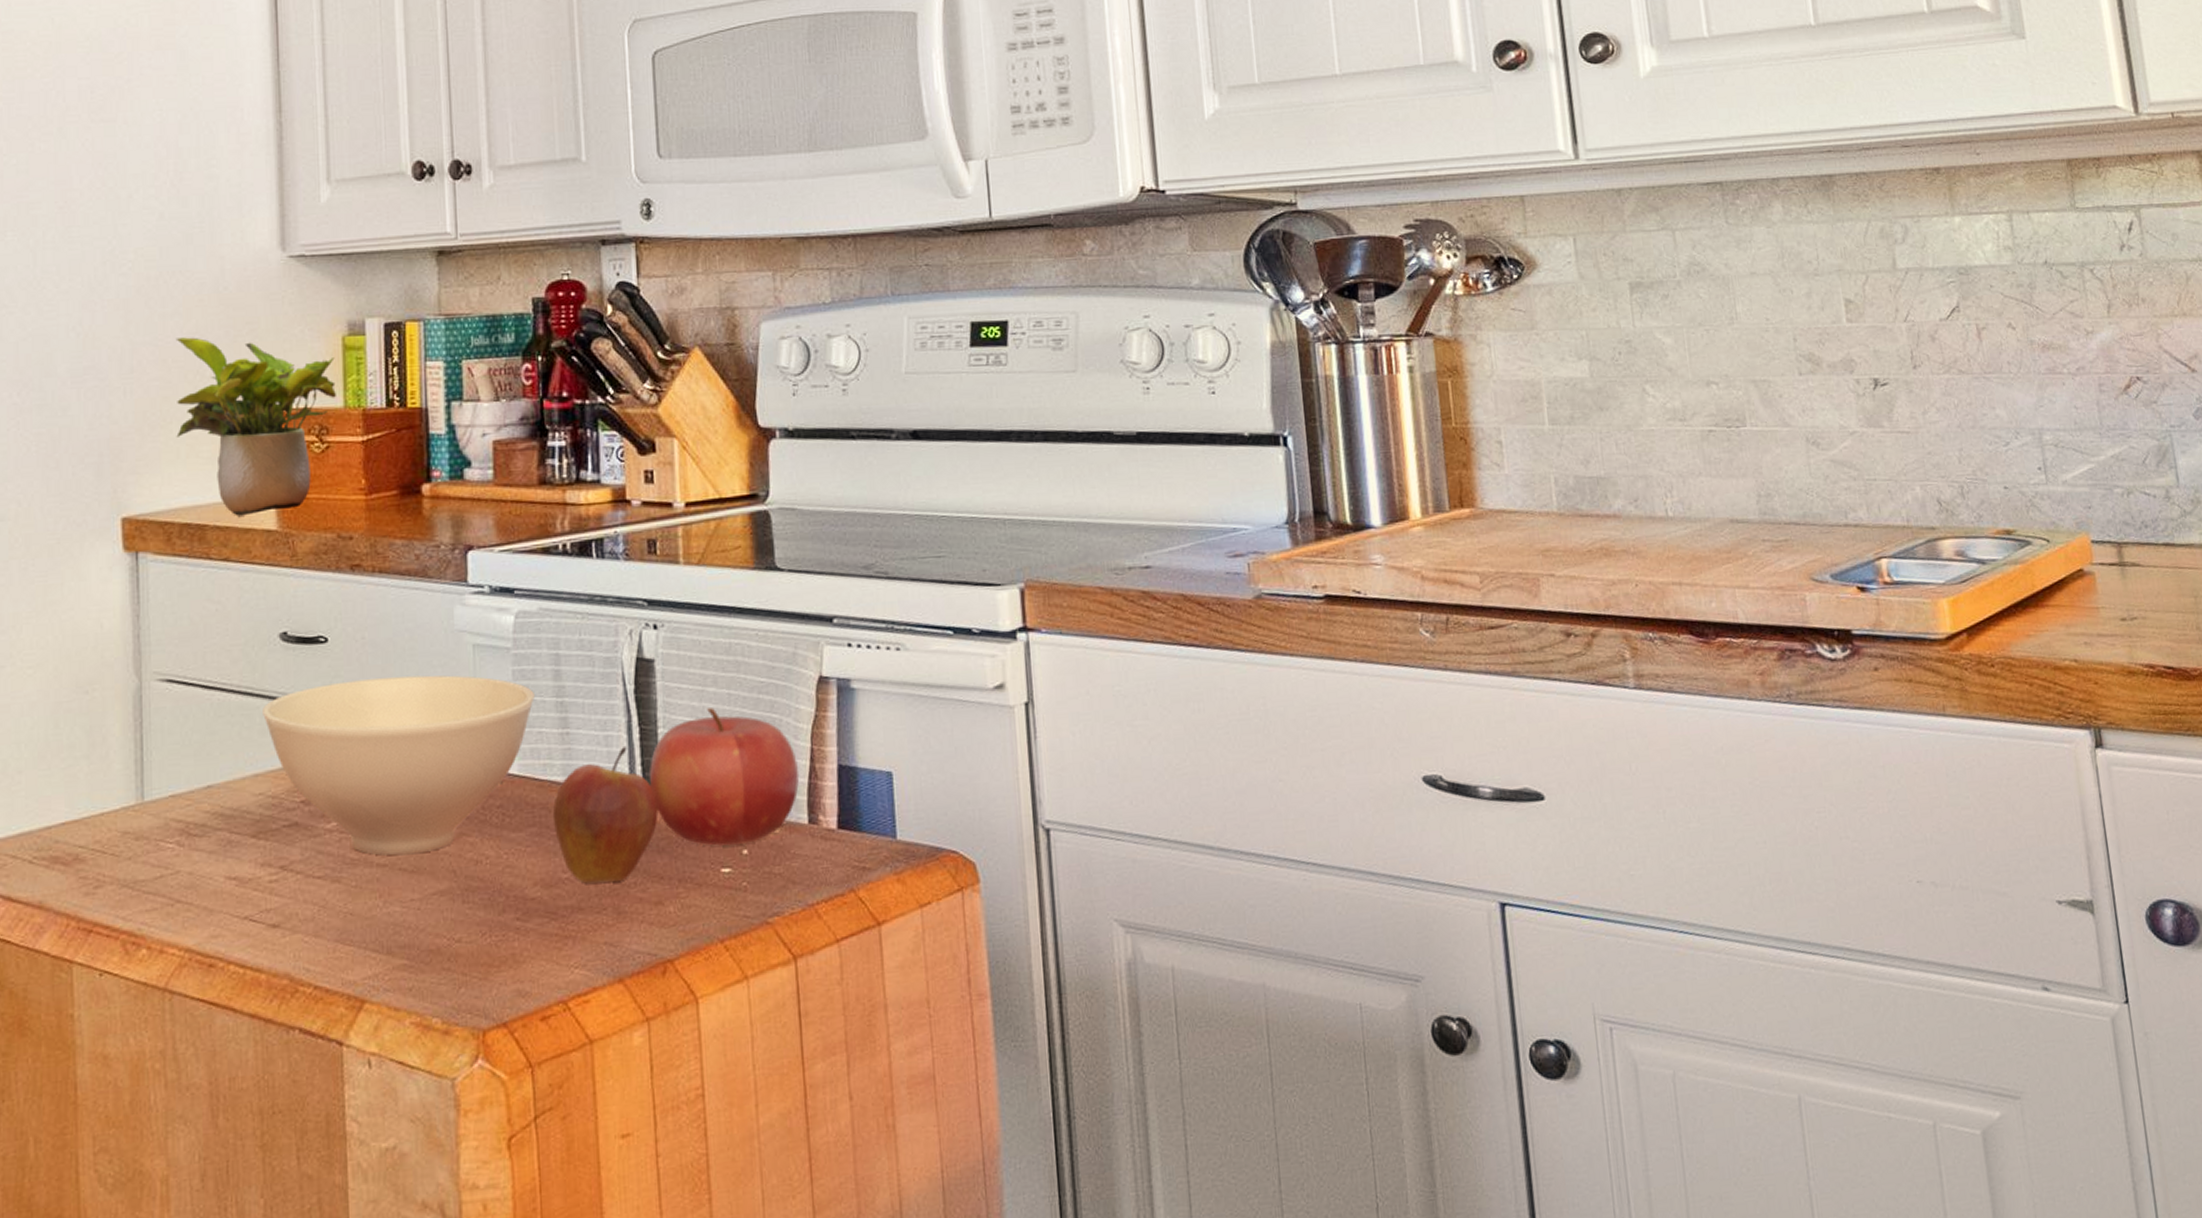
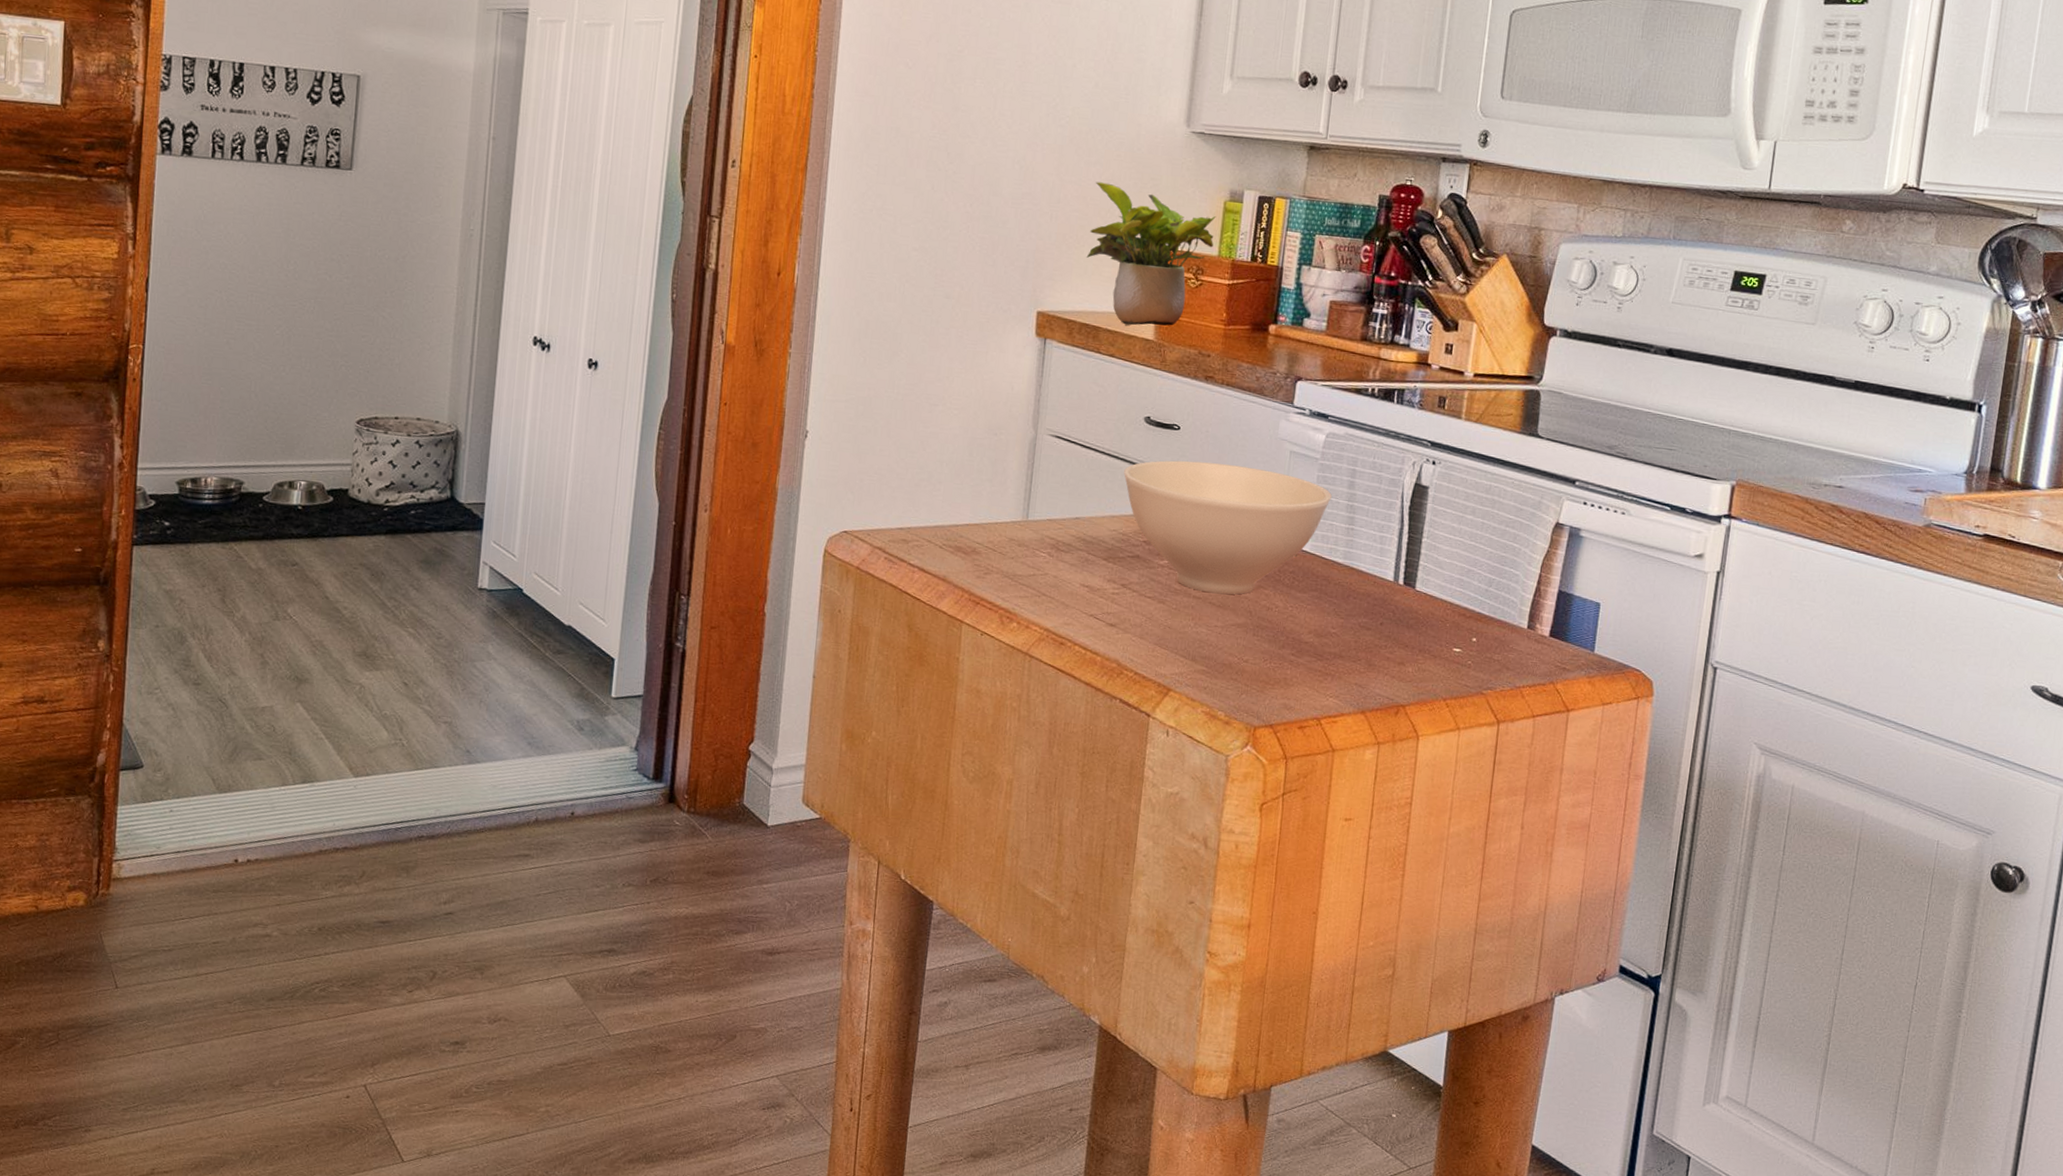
fruit: present [552,745,658,884] -> none [1331,546,1413,643]
fruit: present [649,708,800,846] -> none [1409,530,1527,634]

